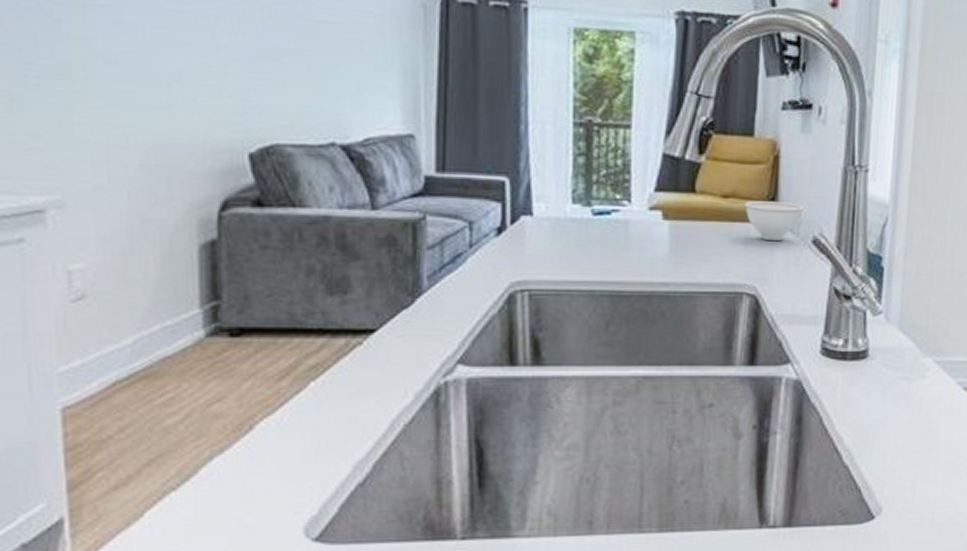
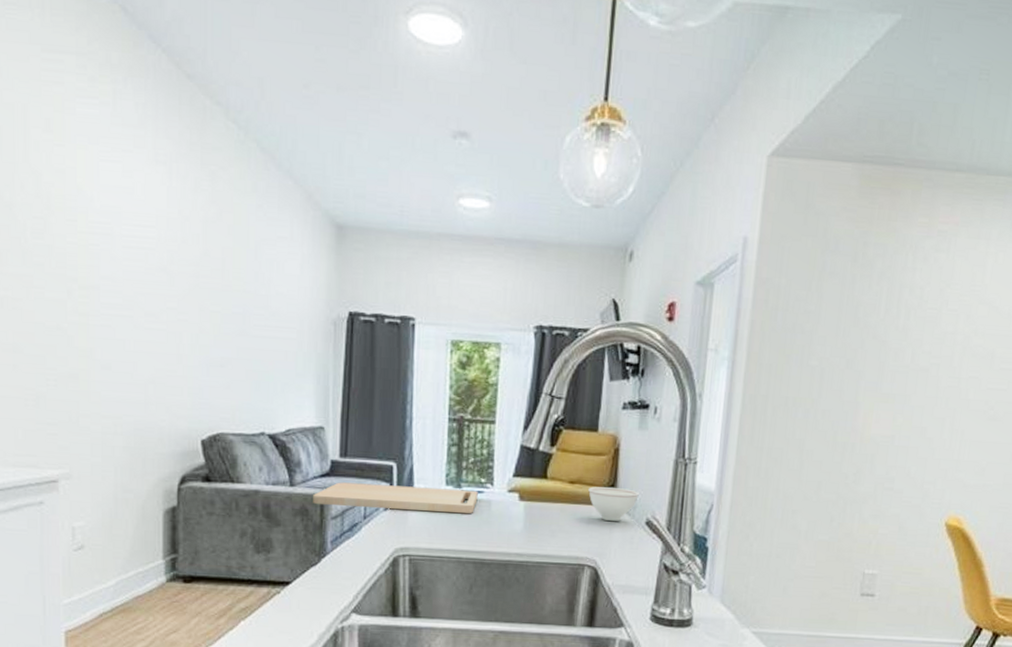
cutting board: none [402,203,613,238] -> present [313,482,478,514]

